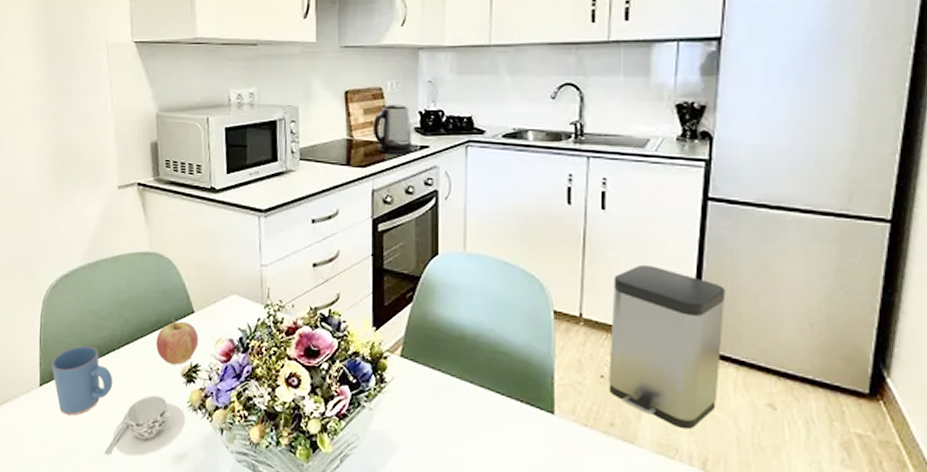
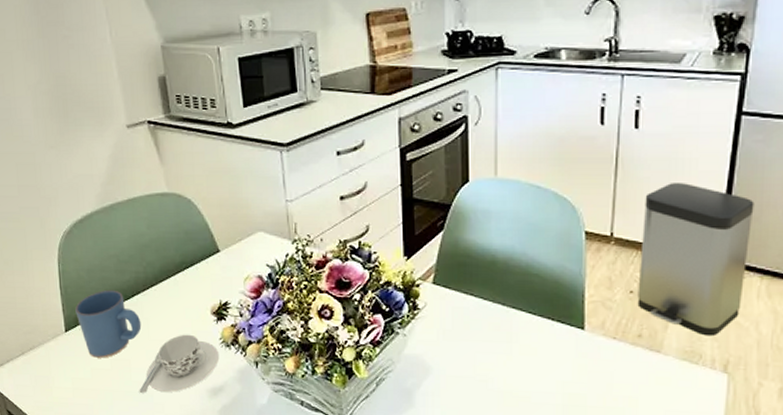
fruit: present [156,318,199,365] -> none [182,258,227,304]
kettle: present [372,104,412,155] -> none [397,26,439,81]

